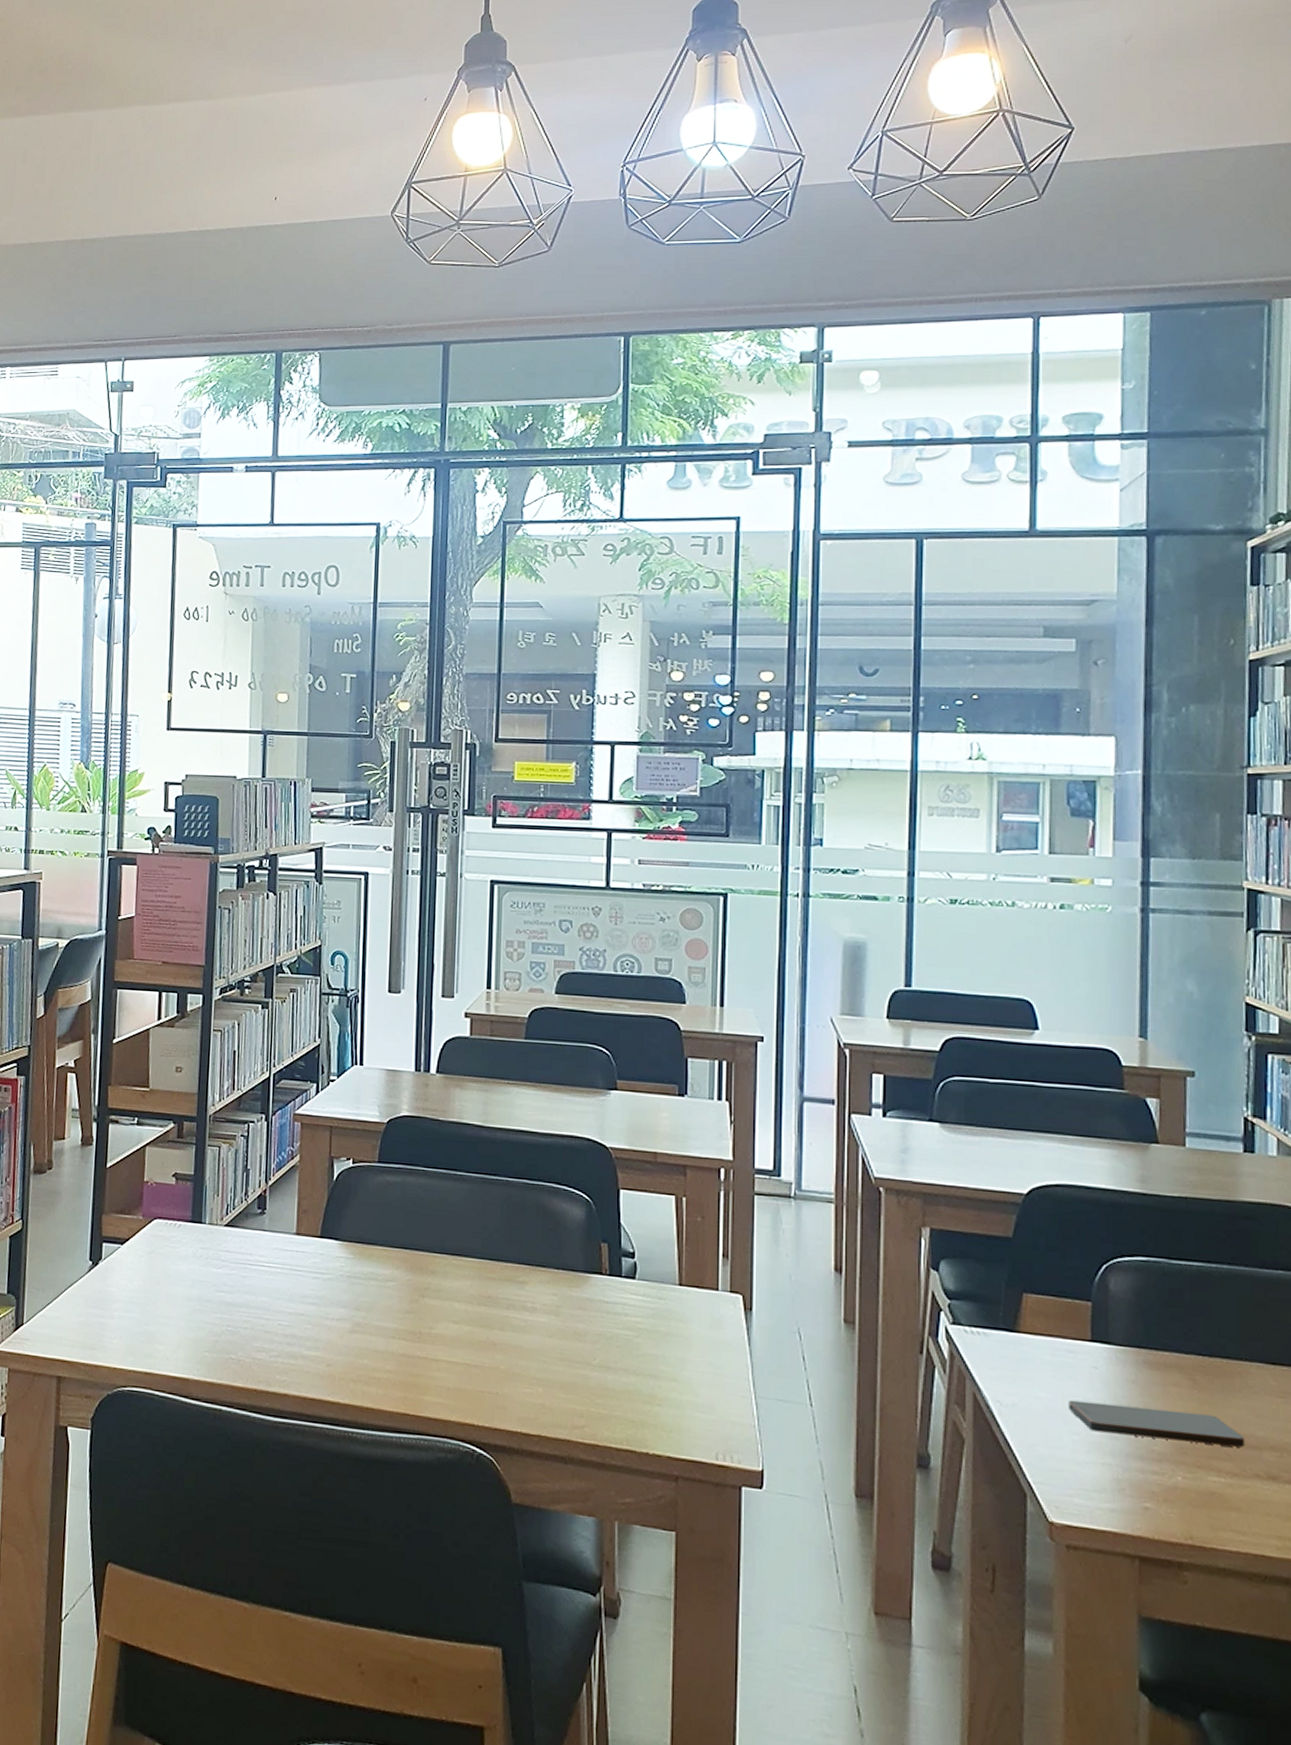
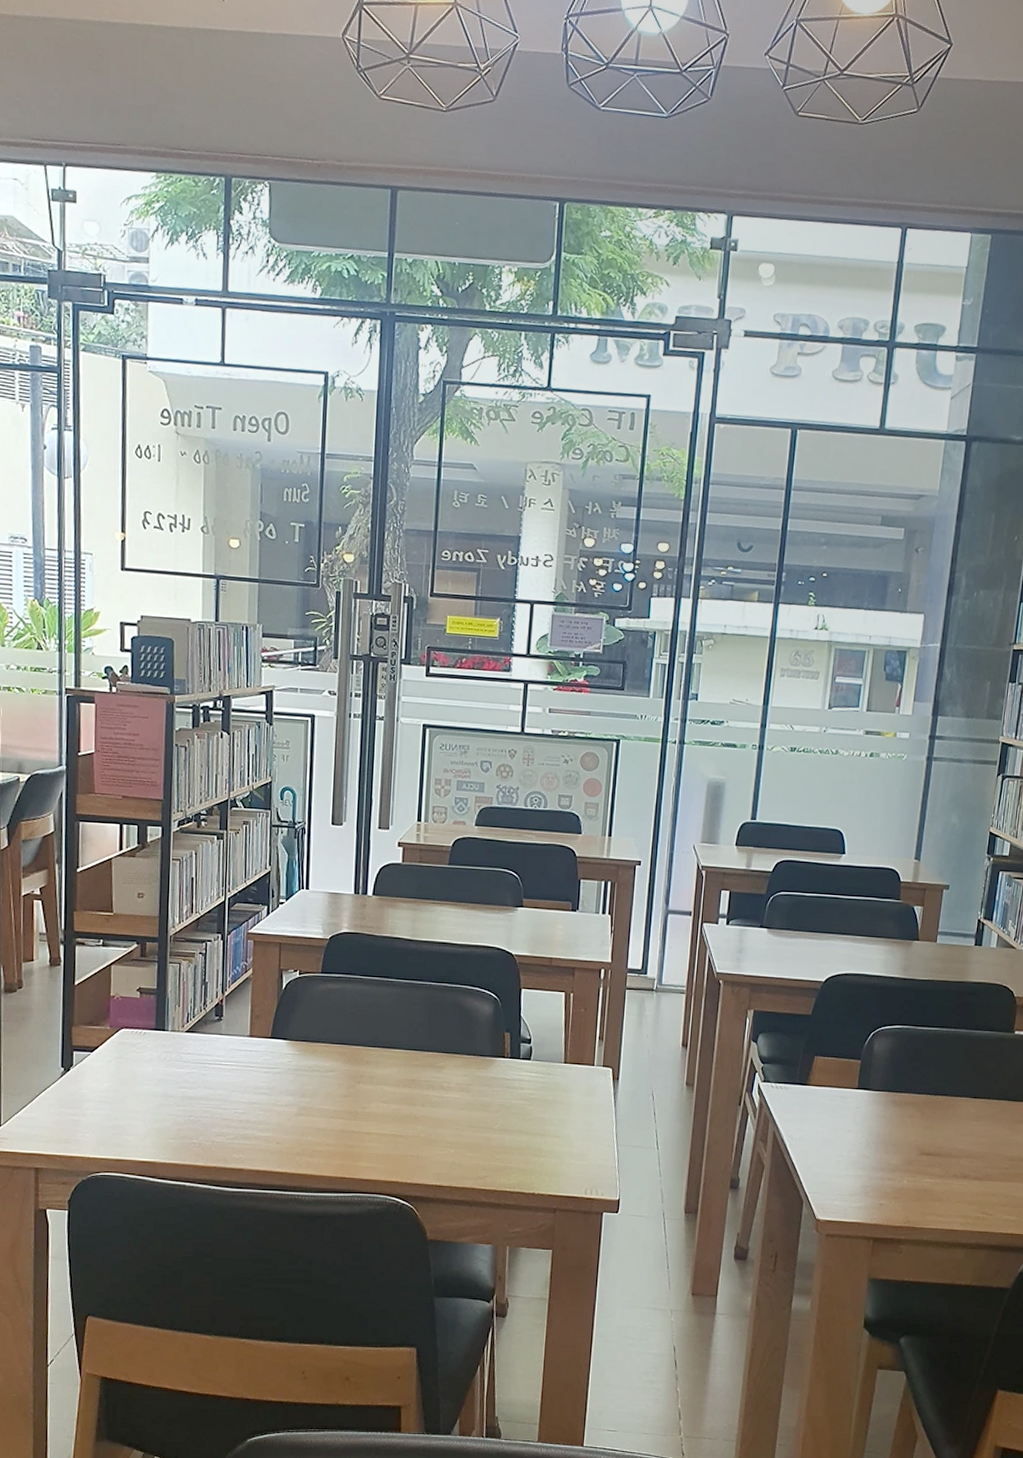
phone: present [1069,1400,1245,1447] -> none [837,1132,951,1157]

